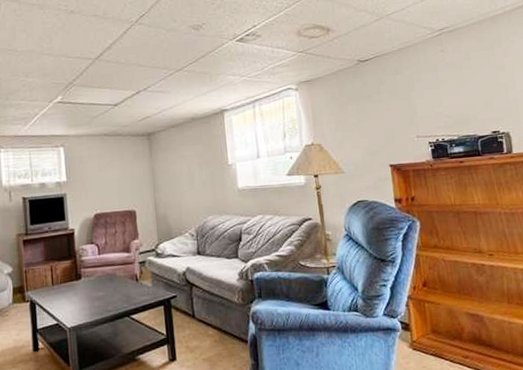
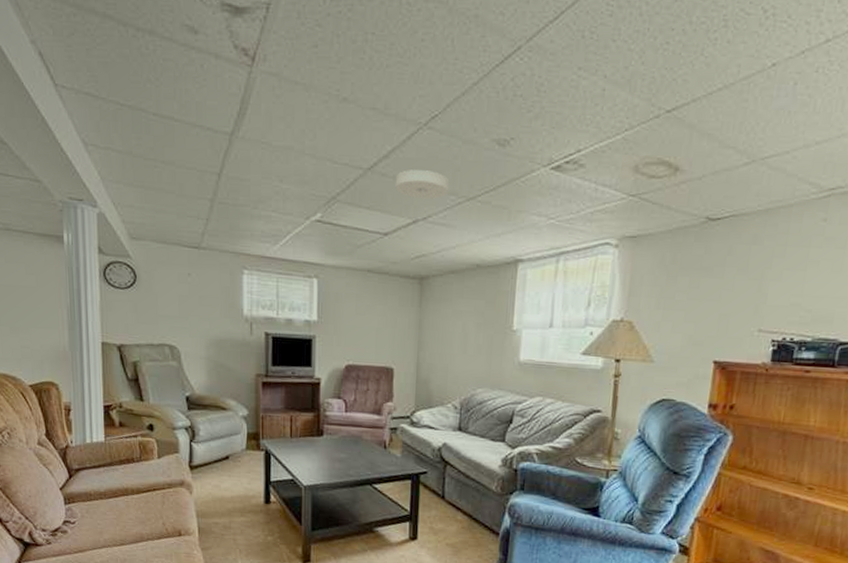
smoke detector: none [118,54,161,75] -> present [395,170,450,199]

